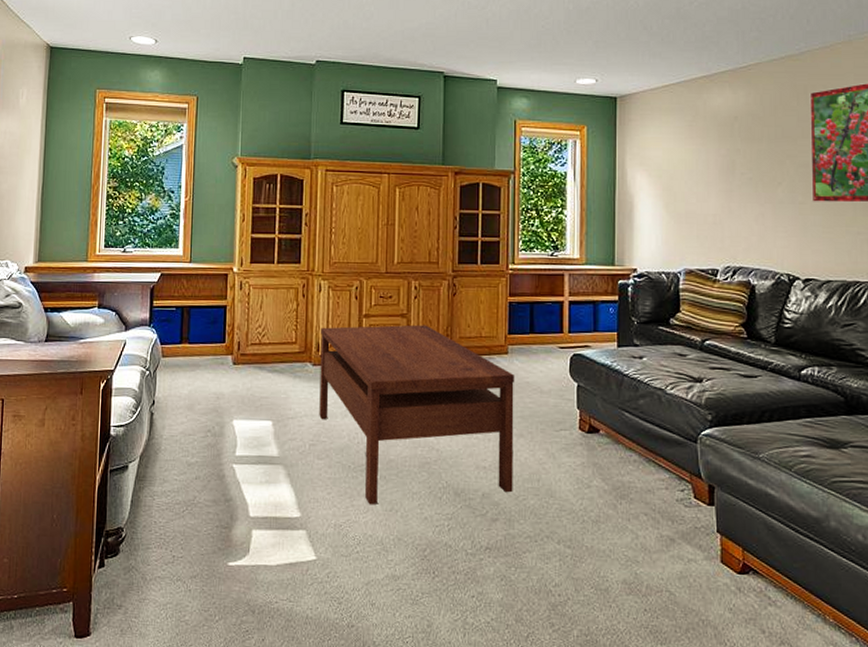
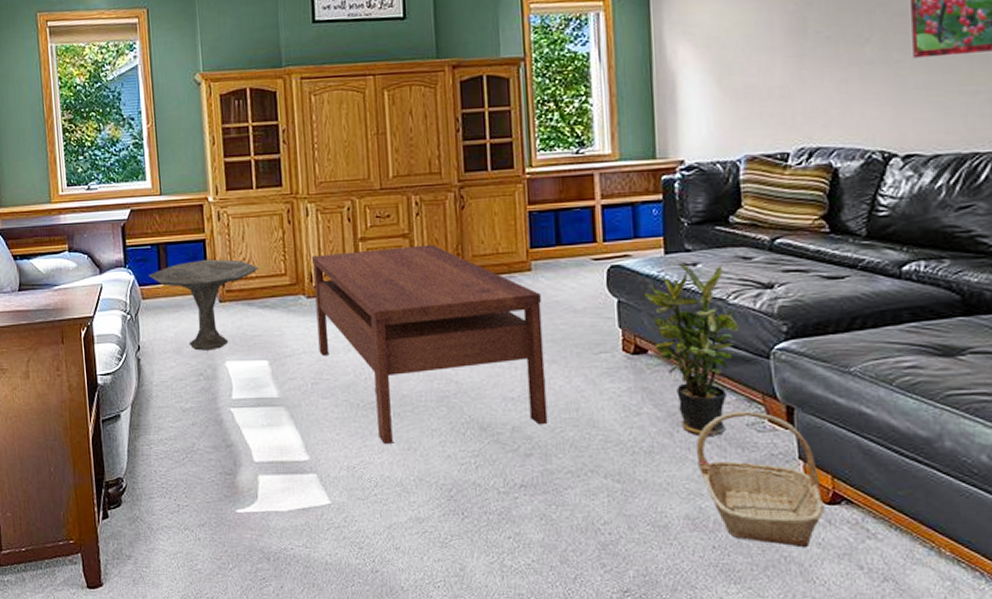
side table: none [171,323,273,409] -> present [149,259,259,351]
potted plant: none [599,357,674,509] -> present [643,264,739,436]
basket: none [634,488,736,613] -> present [695,412,825,548]

